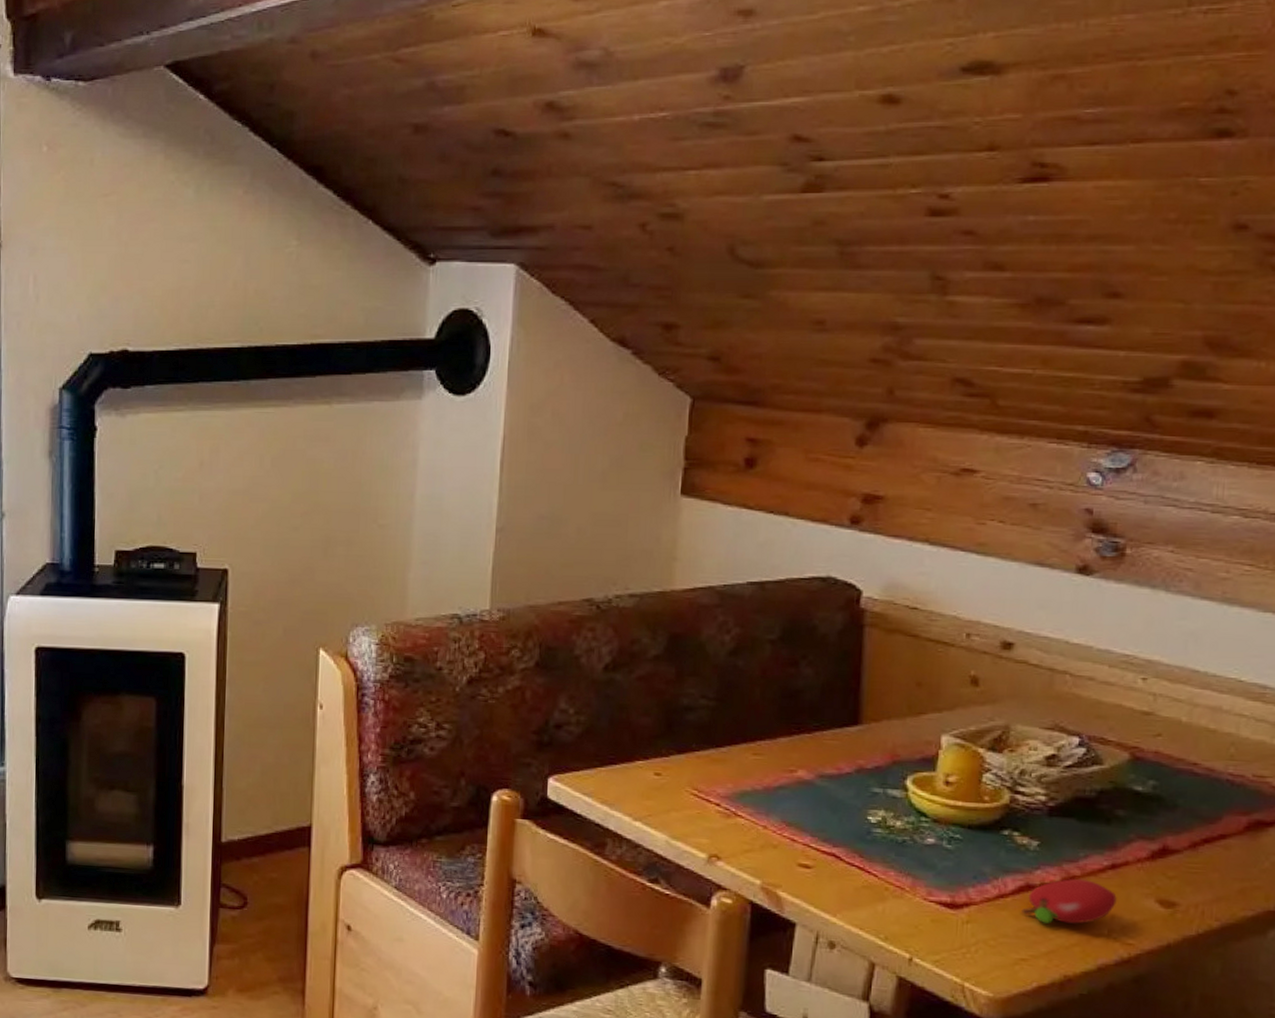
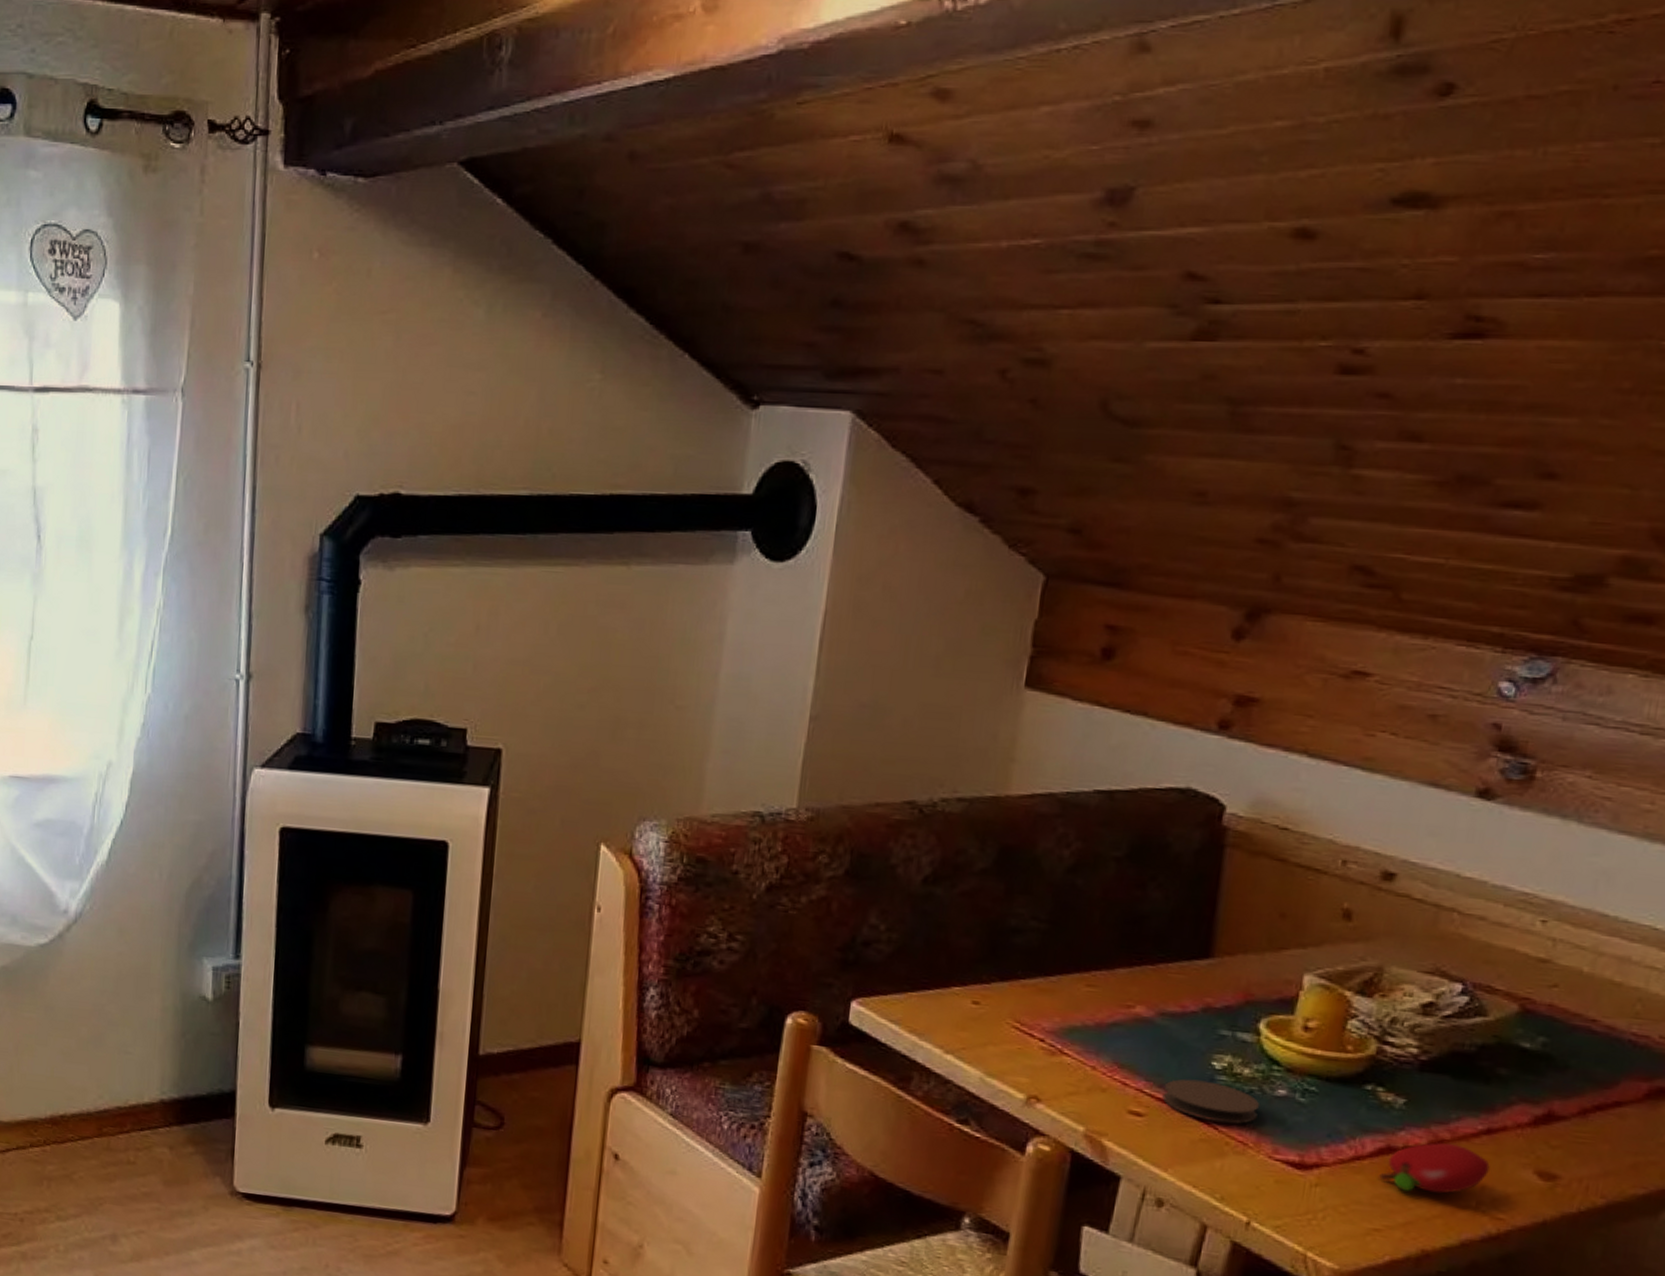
coaster: none [827,833,913,871] -> present [1162,1079,1260,1124]

